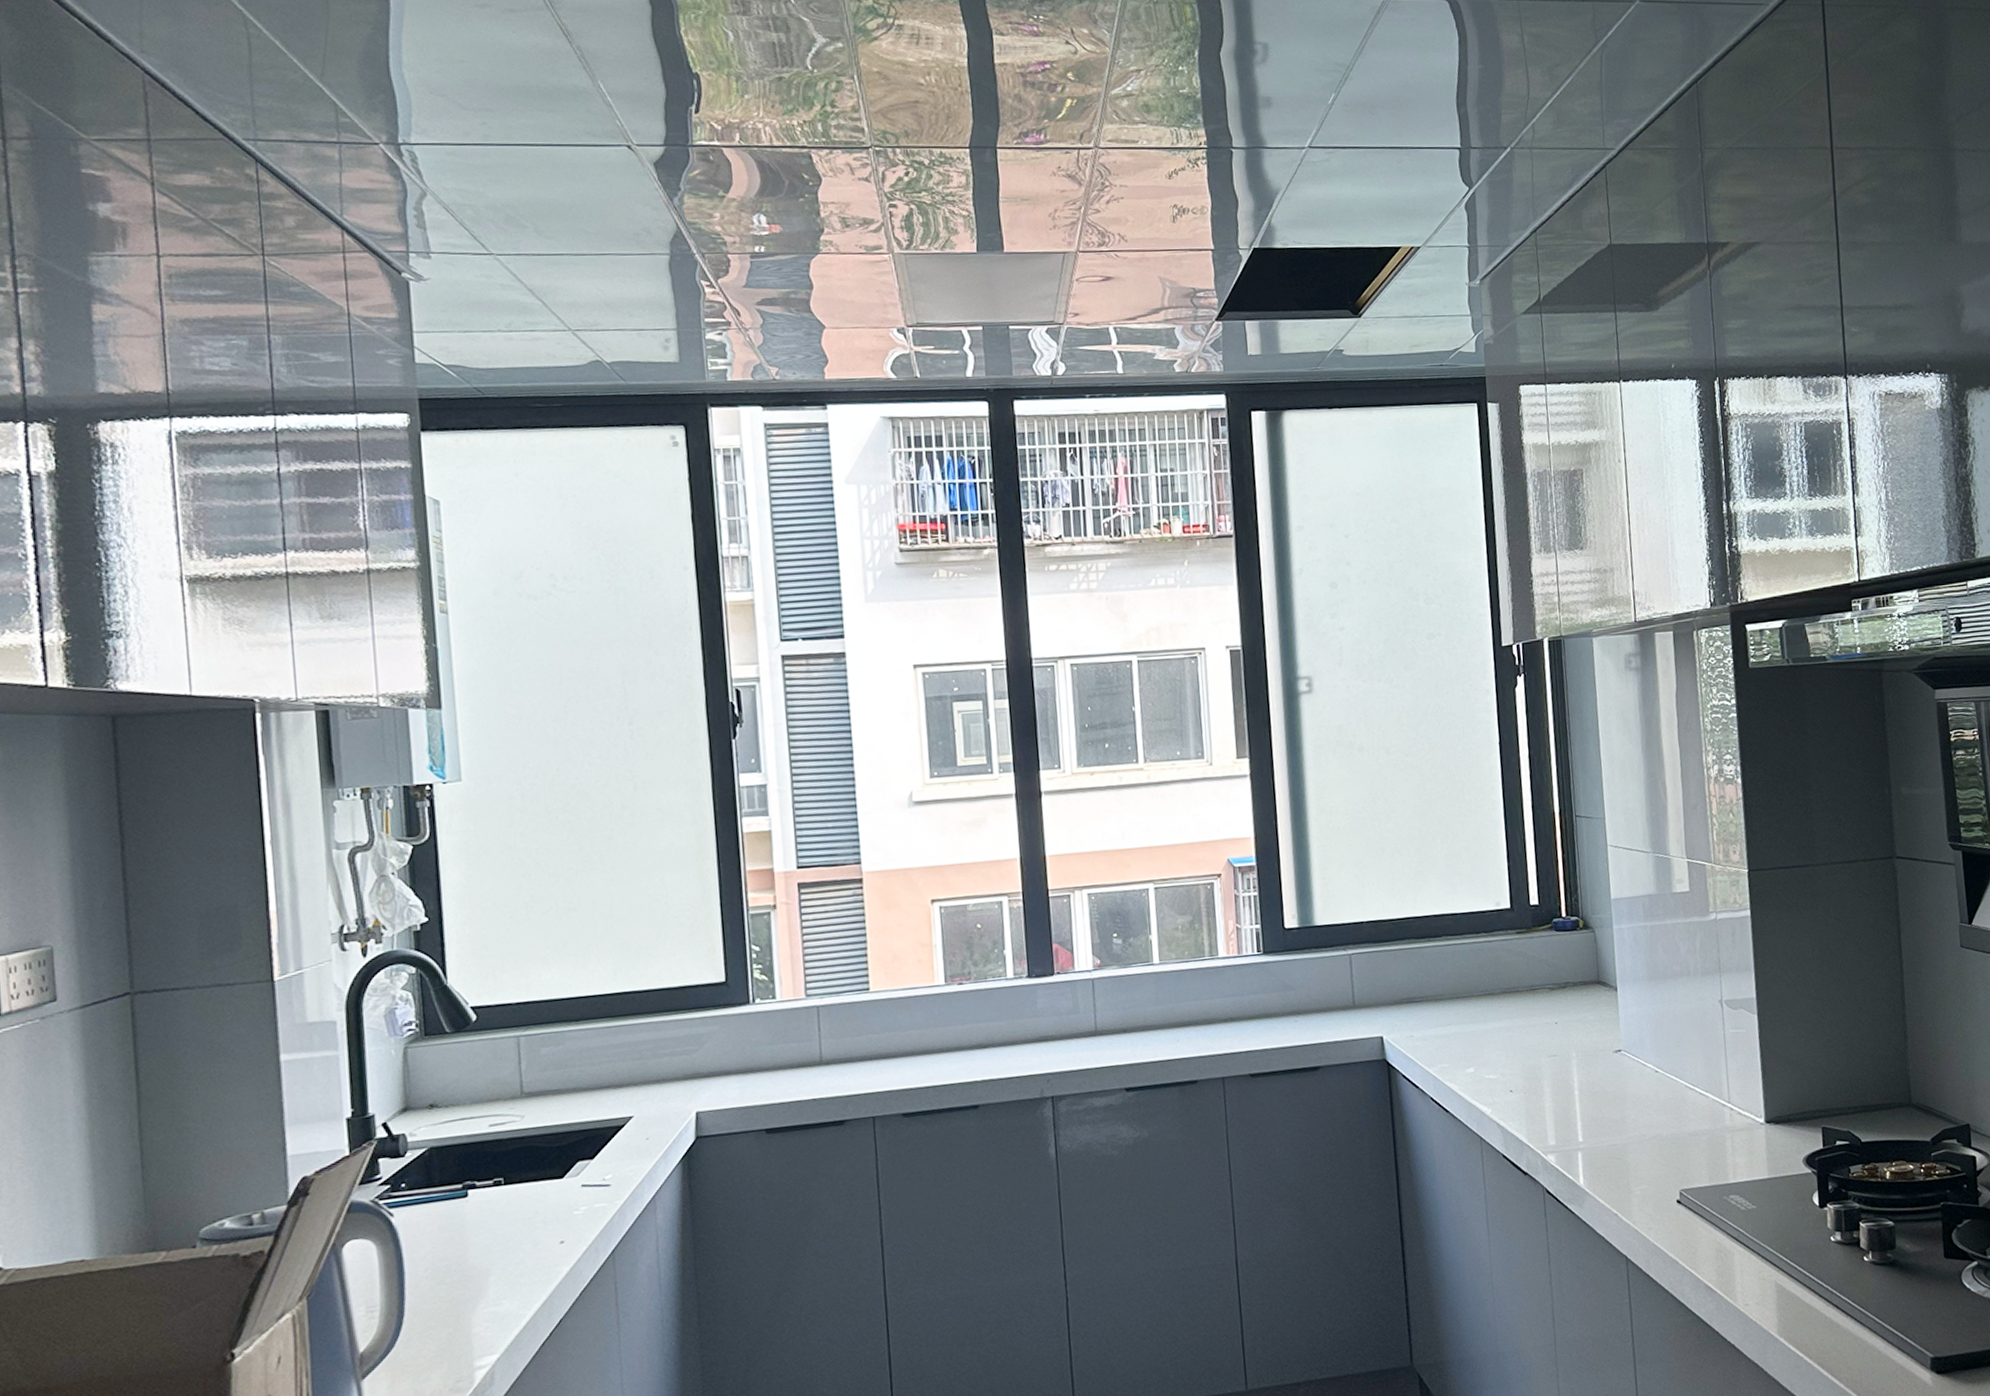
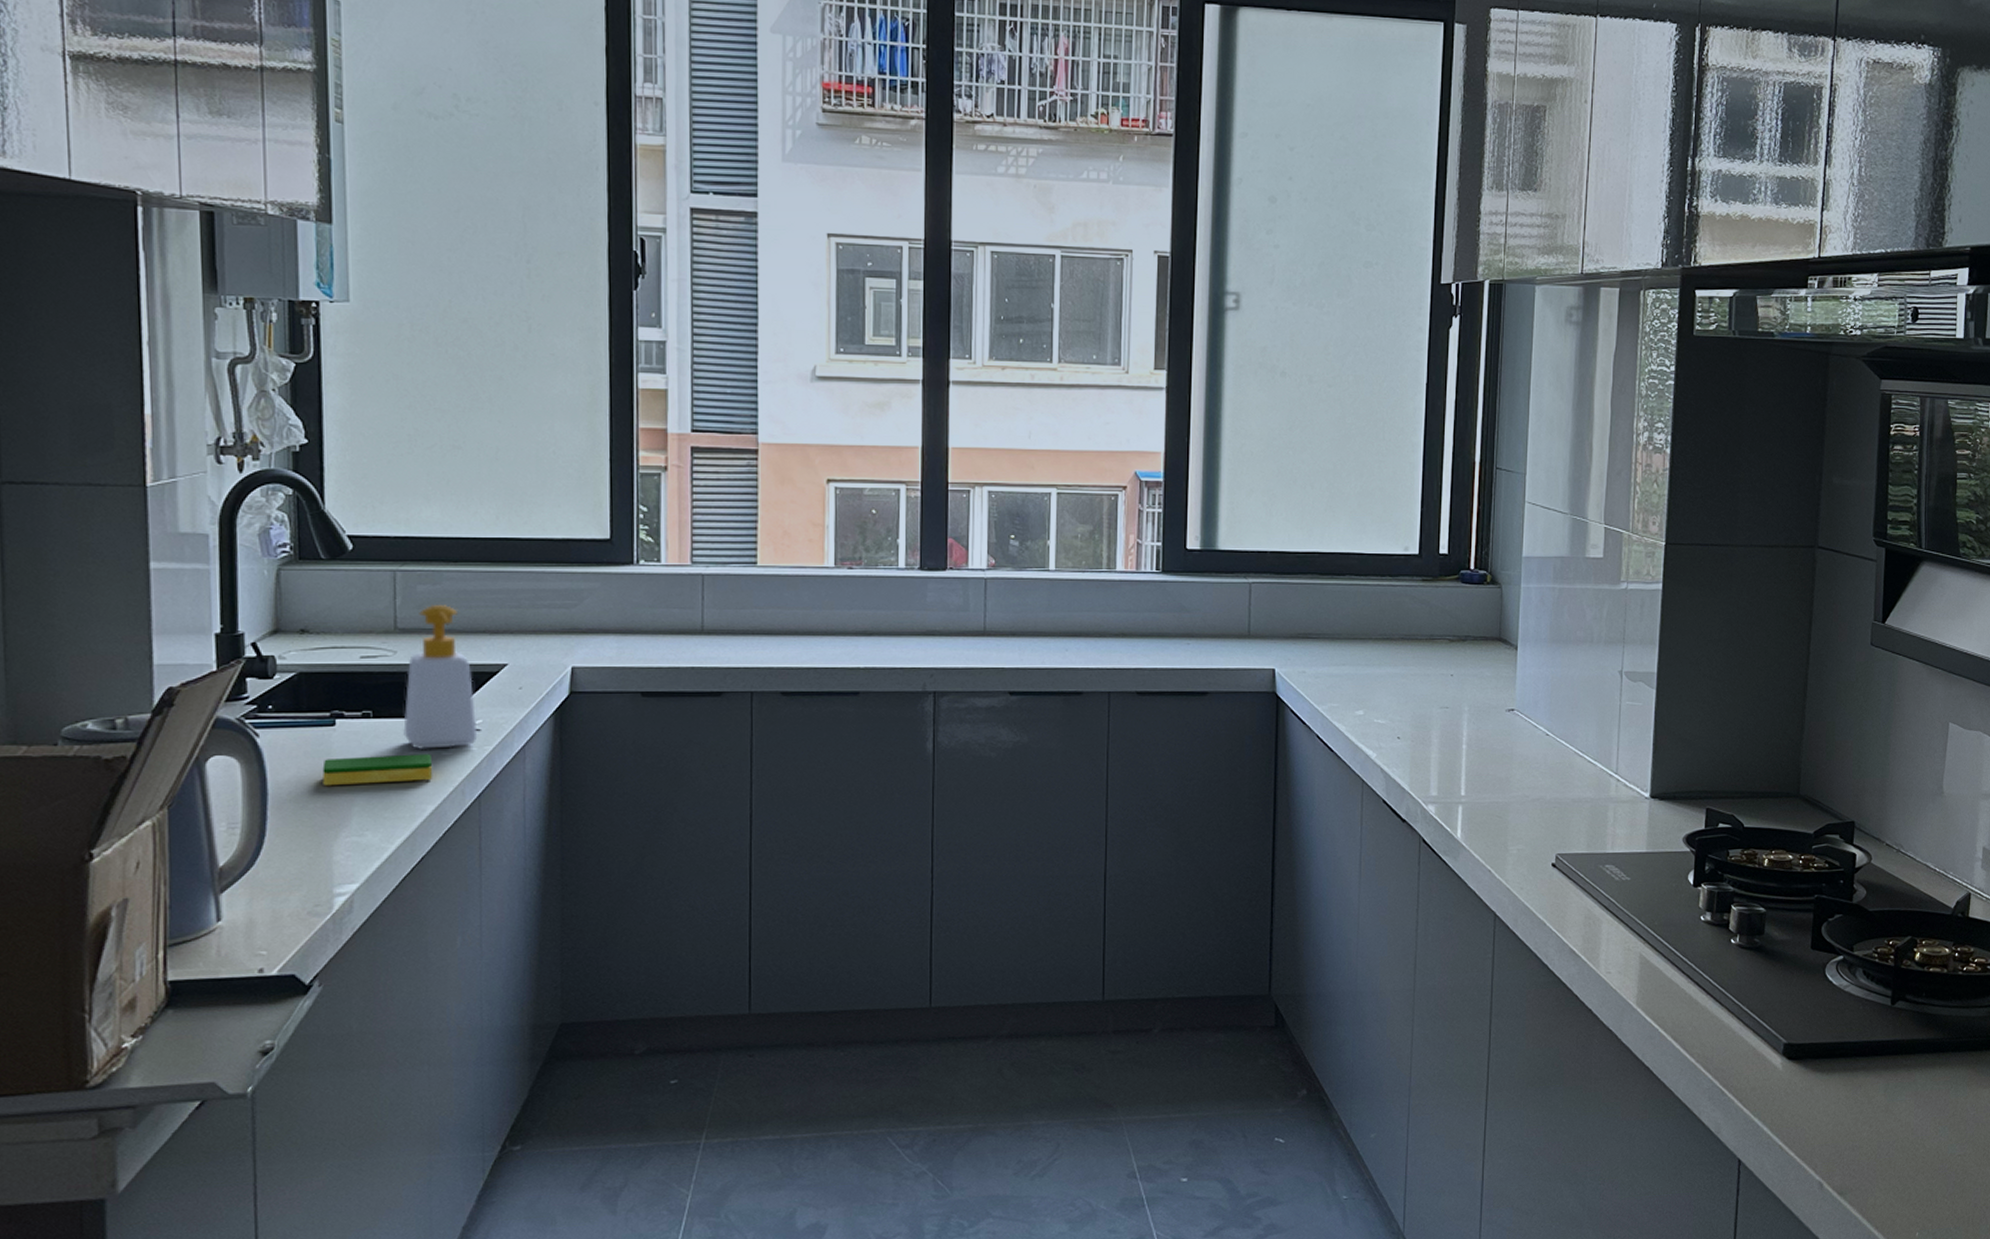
dish sponge: none [457,1214,565,1259] -> present [322,753,432,787]
soap bottle: none [534,1064,608,1212] -> present [403,605,478,749]

